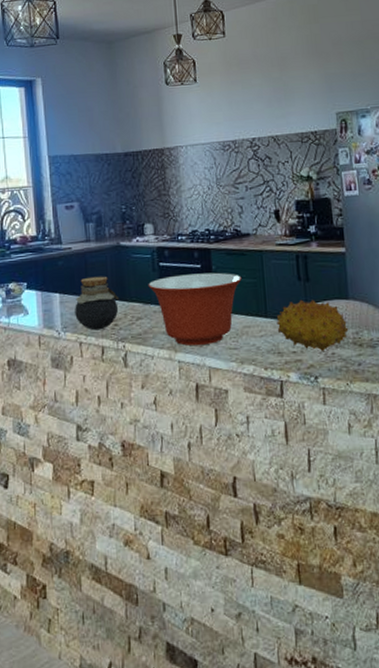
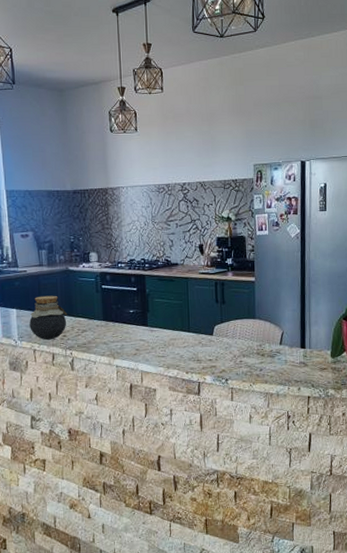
mixing bowl: present [148,272,242,346] -> none [92,295,170,354]
fruit: present [276,299,349,351] -> none [197,318,254,359]

